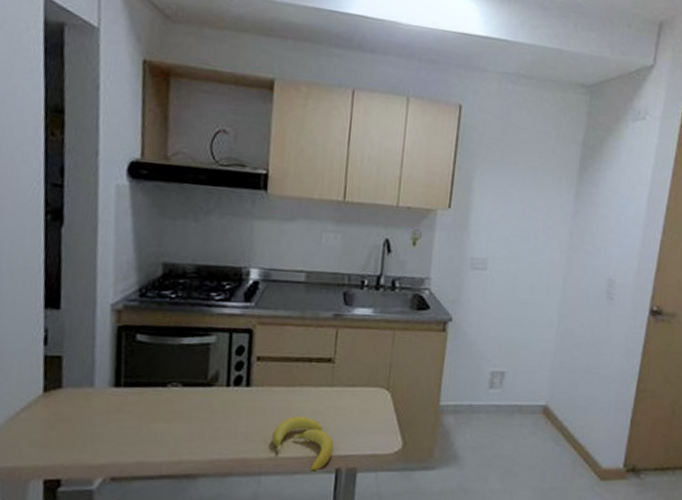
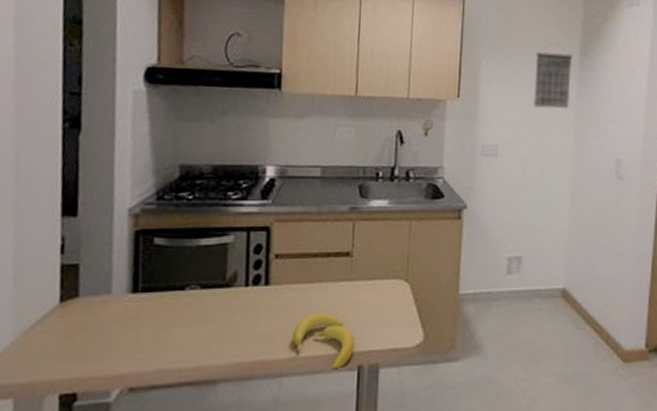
calendar: none [526,155,571,225] -> present [533,43,573,109]

